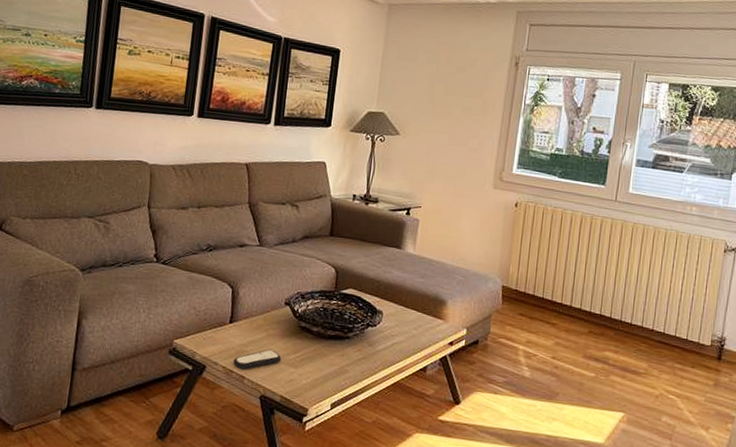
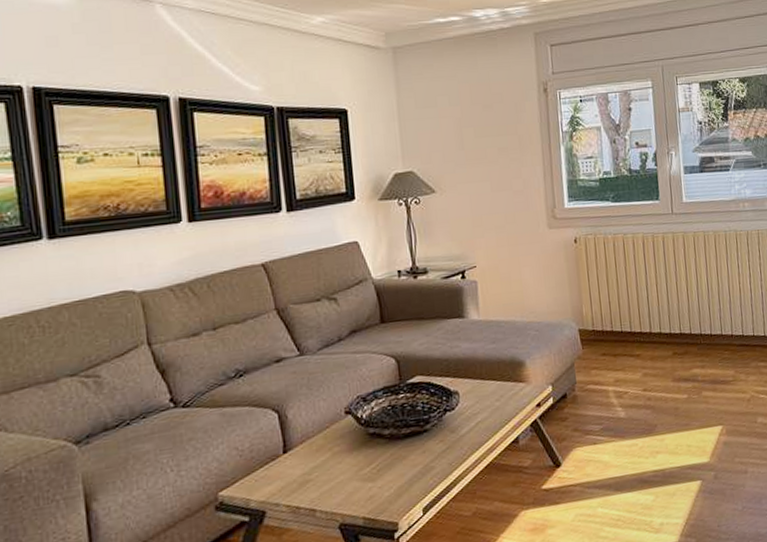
remote control: present [233,349,281,370] -> none [297,469,354,503]

